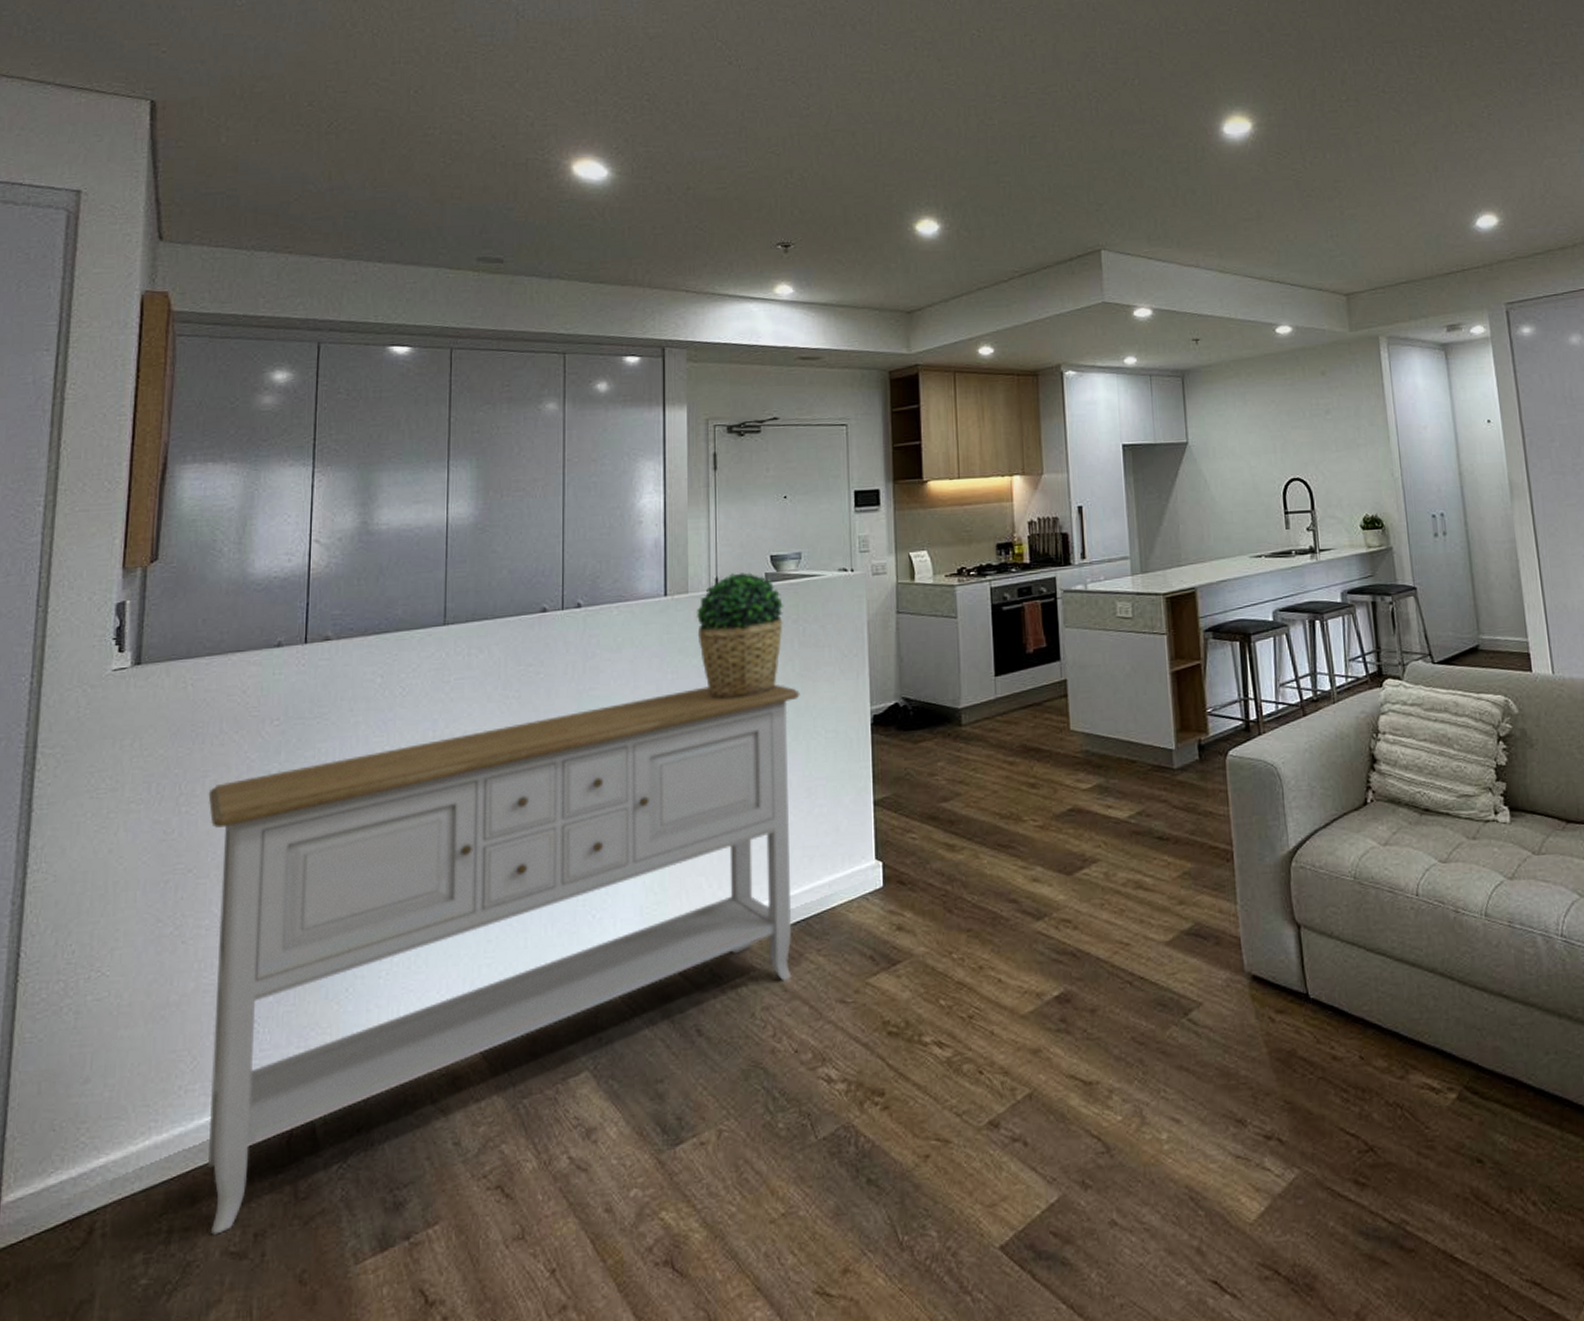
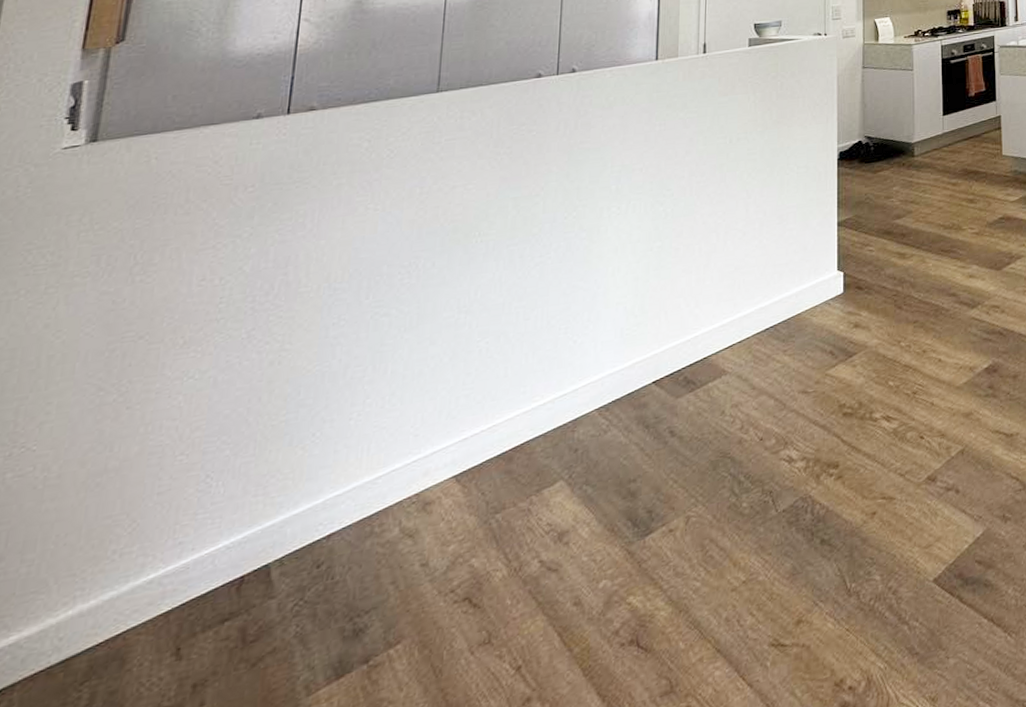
sideboard: present [207,684,800,1235] -> none [141,130,776,694]
potted plant: present [696,572,784,698] -> none [684,38,765,145]

